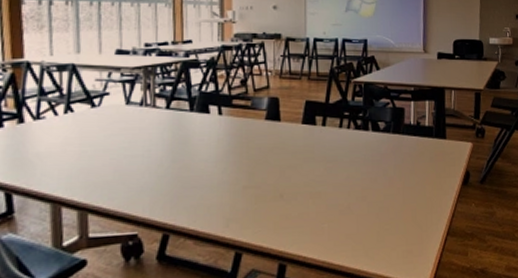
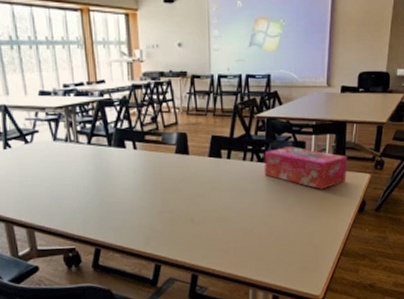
tissue box: none [362,113,449,160] -> present [264,147,348,190]

